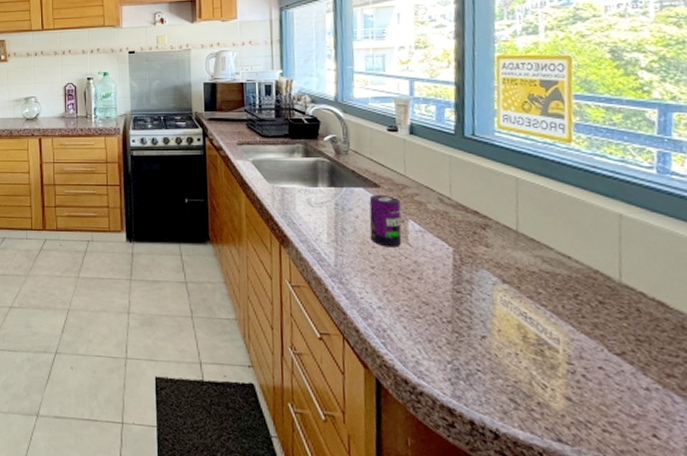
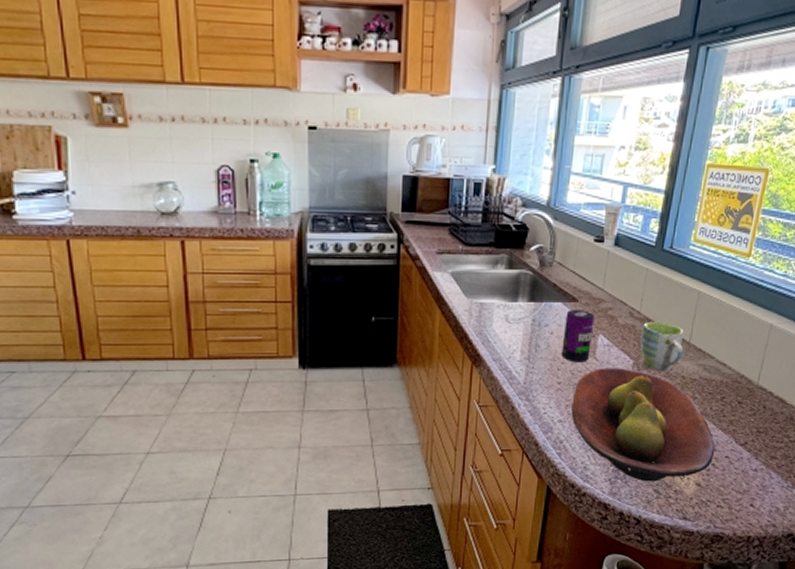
fruit bowl: none [390,254,582,389] -> present [571,368,715,482]
mug: none [455,207,512,262] -> present [640,321,684,372]

